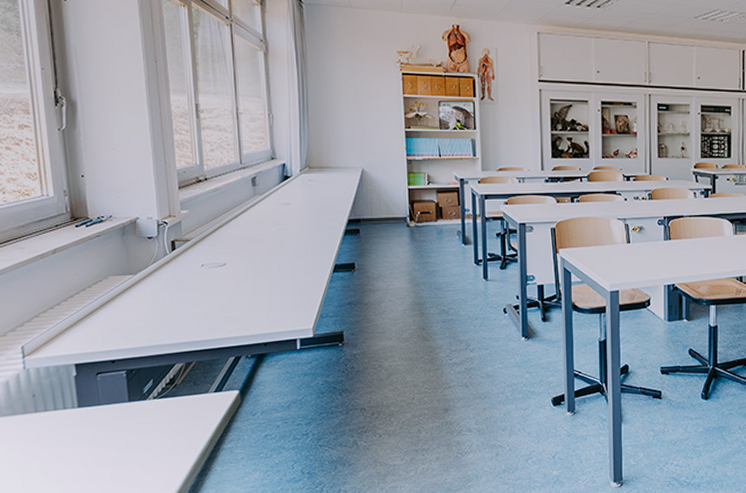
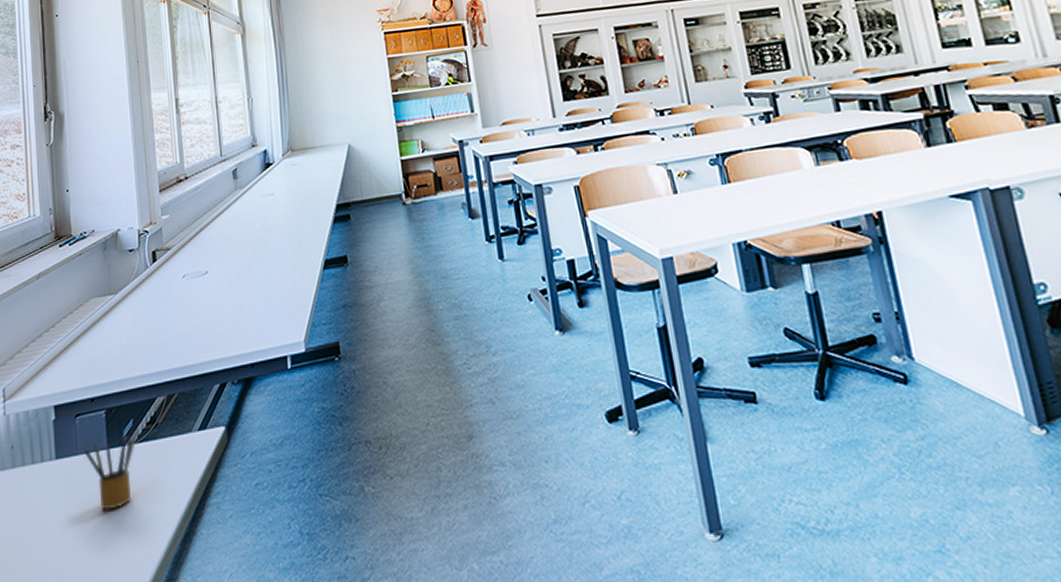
pencil box: none [105,388,158,449] -> present [83,429,138,510]

